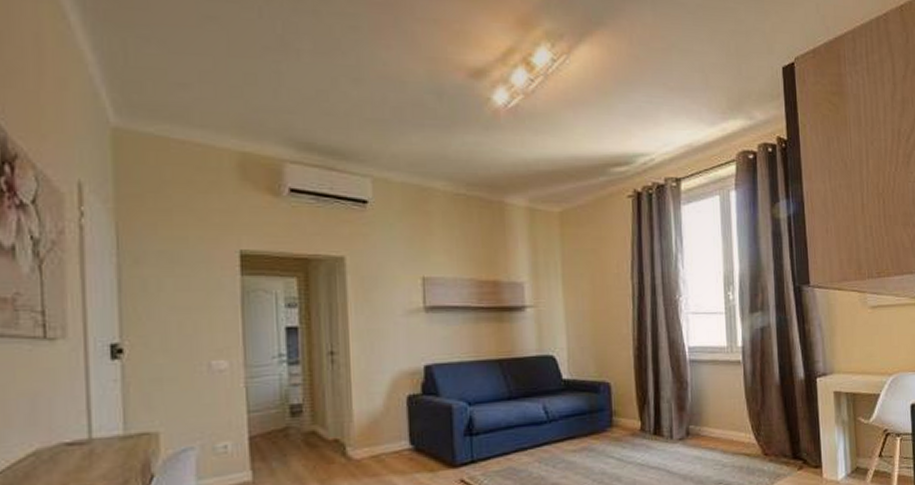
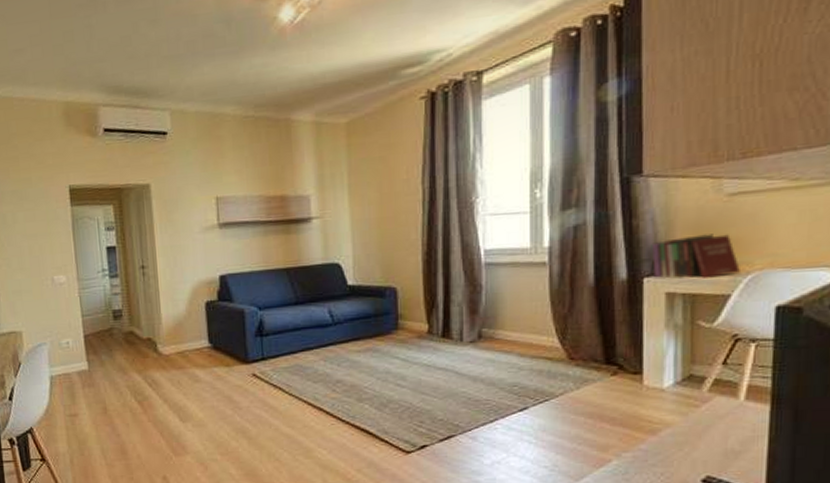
books: none [820,340,884,379] -> present [651,234,740,279]

